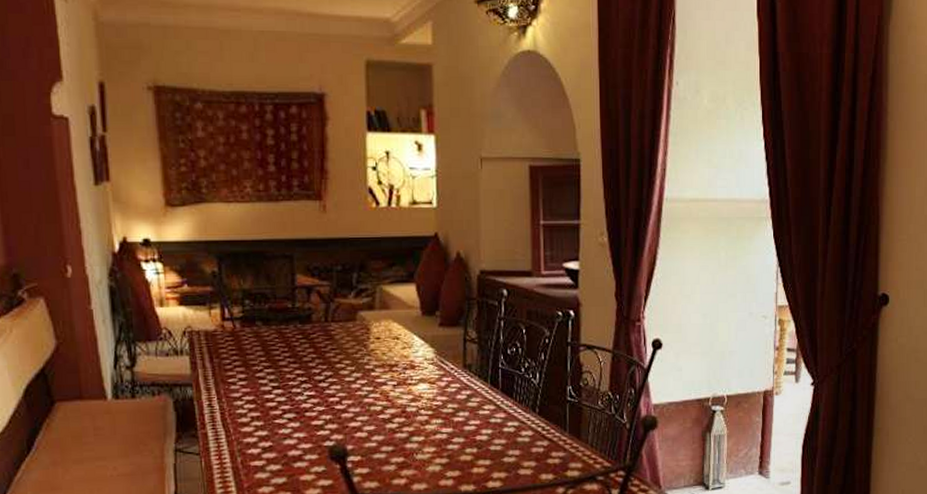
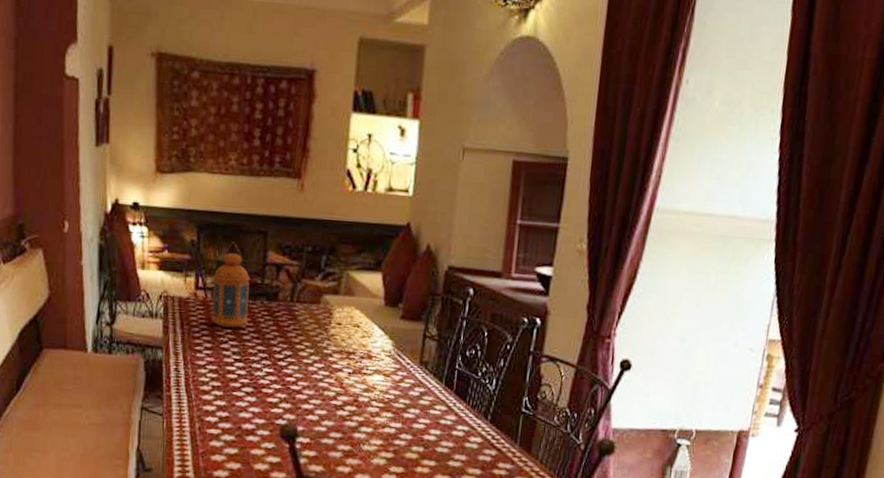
lantern: none [240,269,283,356] -> present [211,242,251,328]

